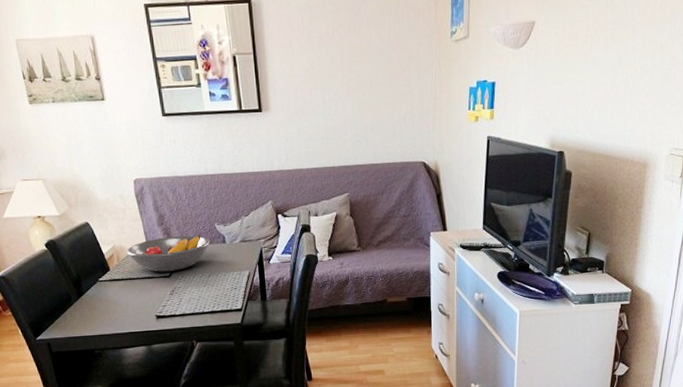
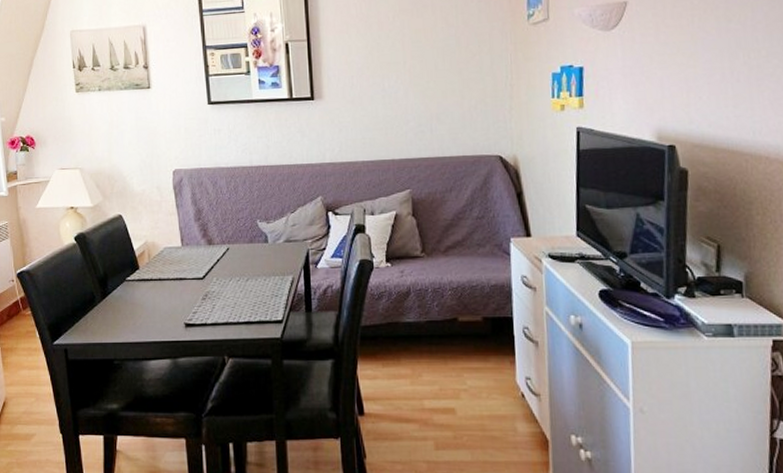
fruit bowl: present [126,235,210,272] -> none [158,232,250,273]

